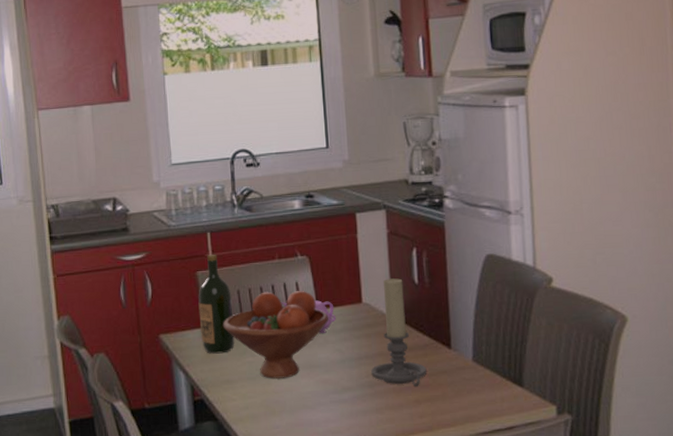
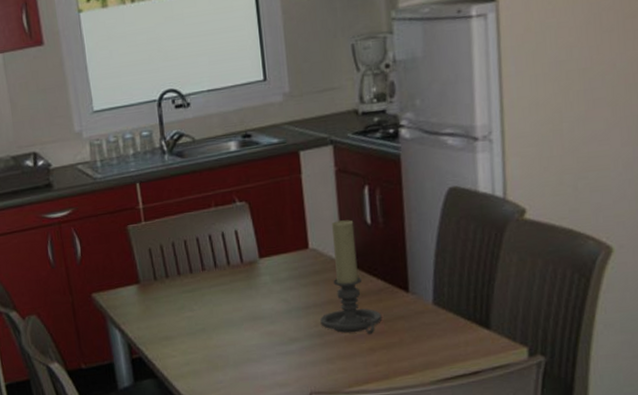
wine bottle: present [198,255,235,354] -> none [130,206,172,311]
fruit bowl: present [223,290,329,379] -> none [158,239,273,333]
teapot: present [281,300,336,333] -> none [220,248,280,283]

